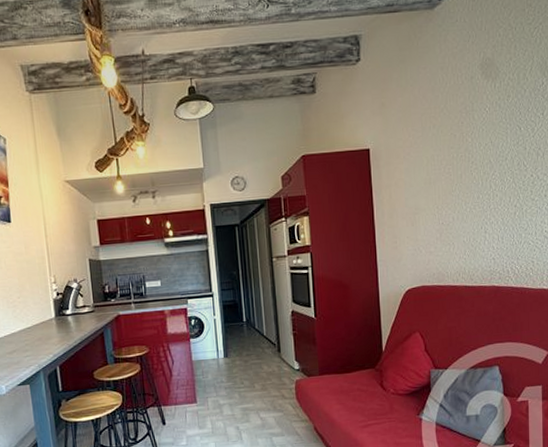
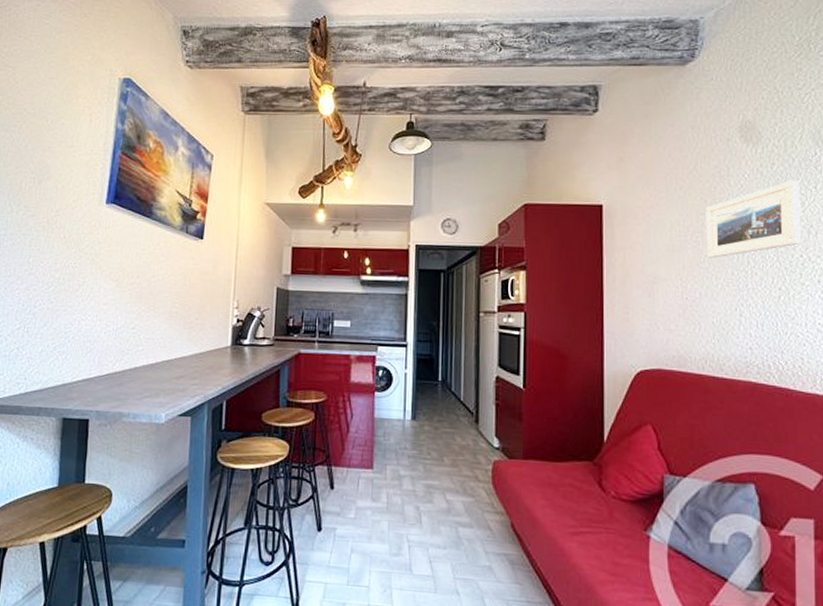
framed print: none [455,109,531,186] -> present [706,180,801,258]

